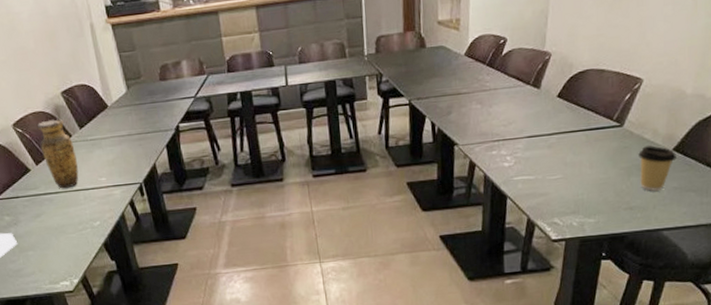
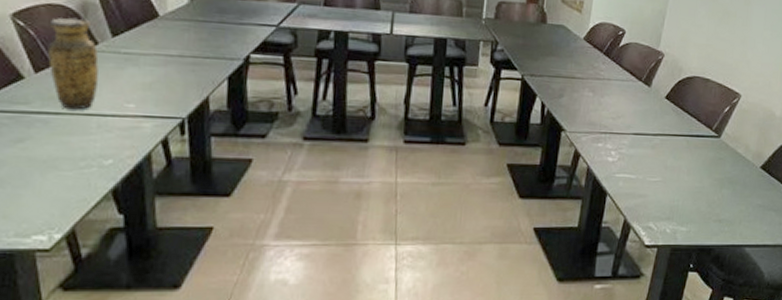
coffee cup: present [638,145,676,191] -> none [730,160,763,206]

